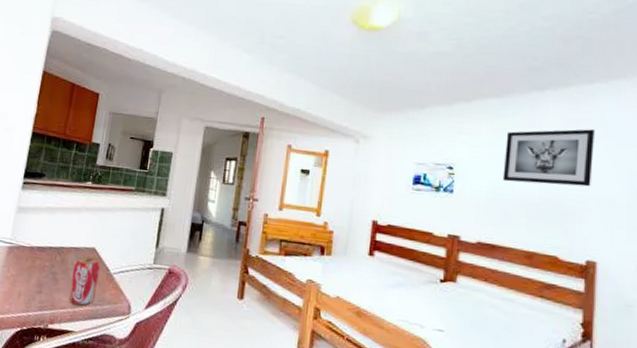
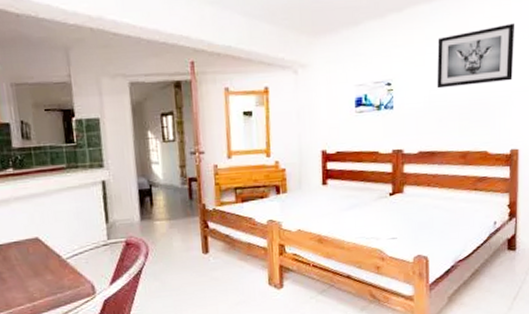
beverage can: present [68,256,101,306] -> none [19,246,53,299]

